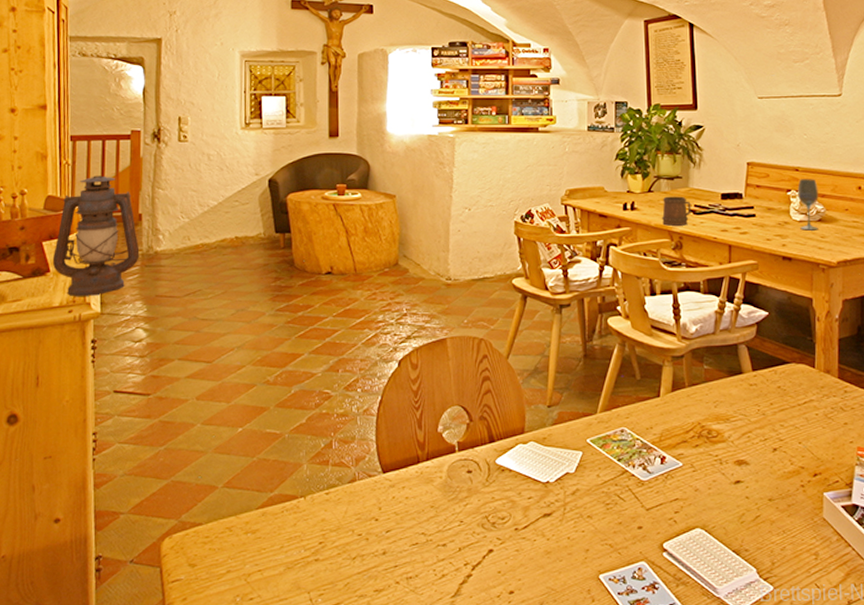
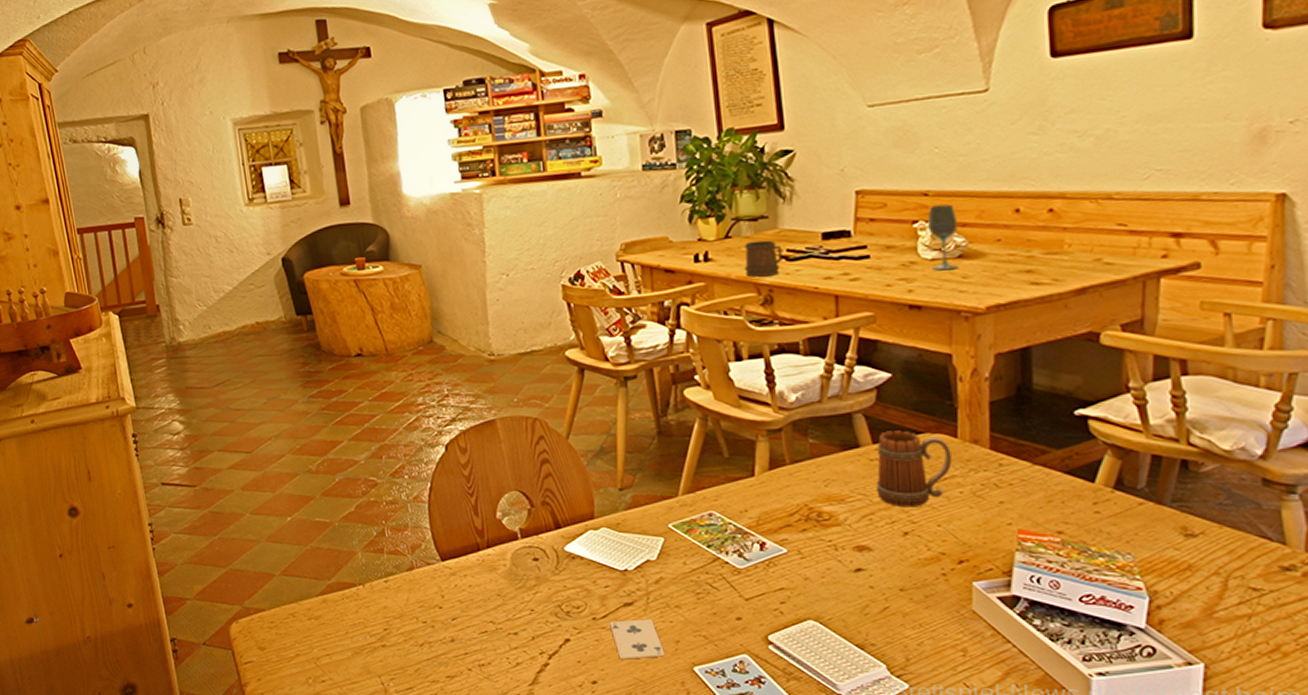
lantern: present [52,175,140,296] -> none [81,267,164,392]
playing card: none [529,529,575,569] -> present [609,619,665,660]
beer mug: none [754,360,810,427] -> present [876,430,952,508]

